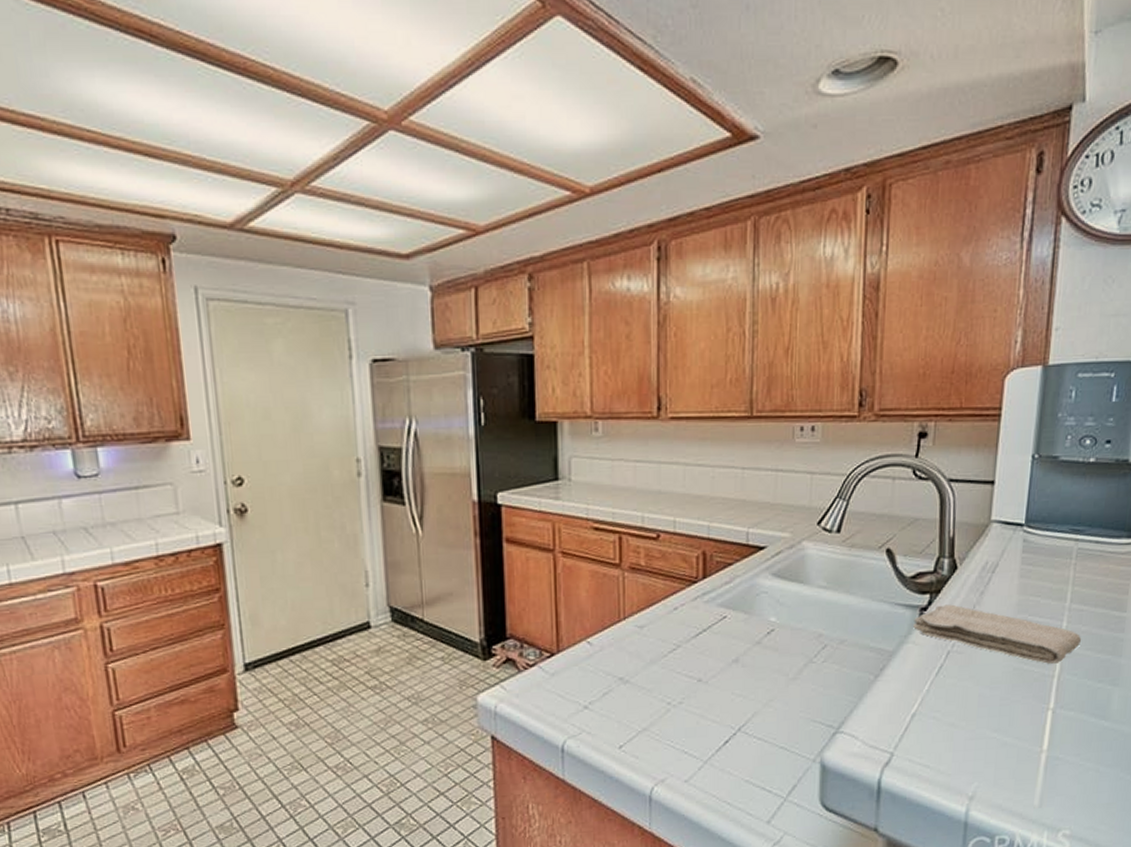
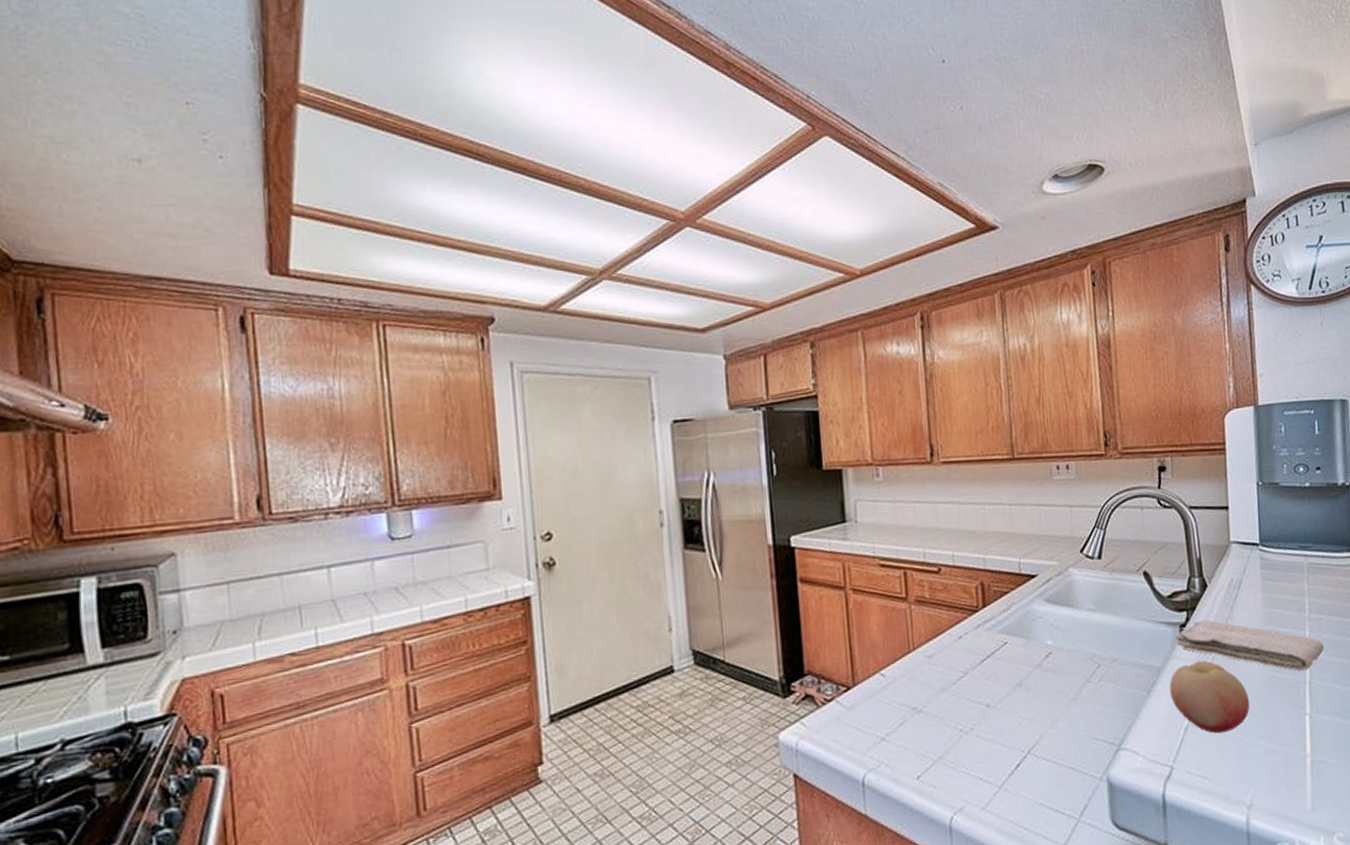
fruit: none [899,647,988,723] -> present [1169,660,1250,734]

